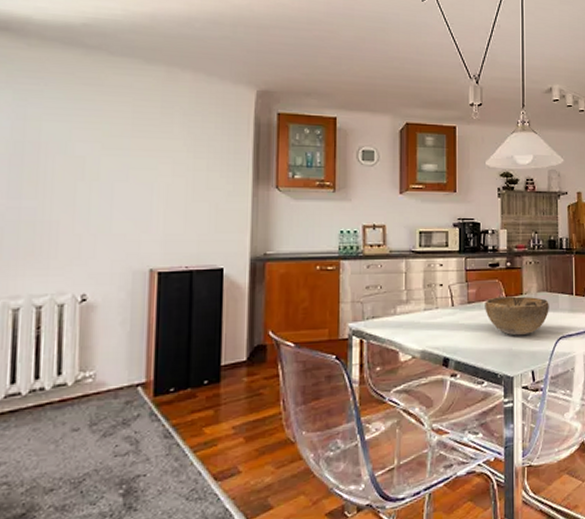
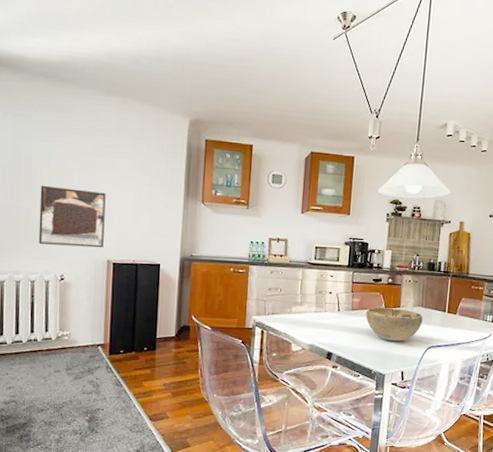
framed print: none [48,177,147,255] -> present [38,185,106,248]

